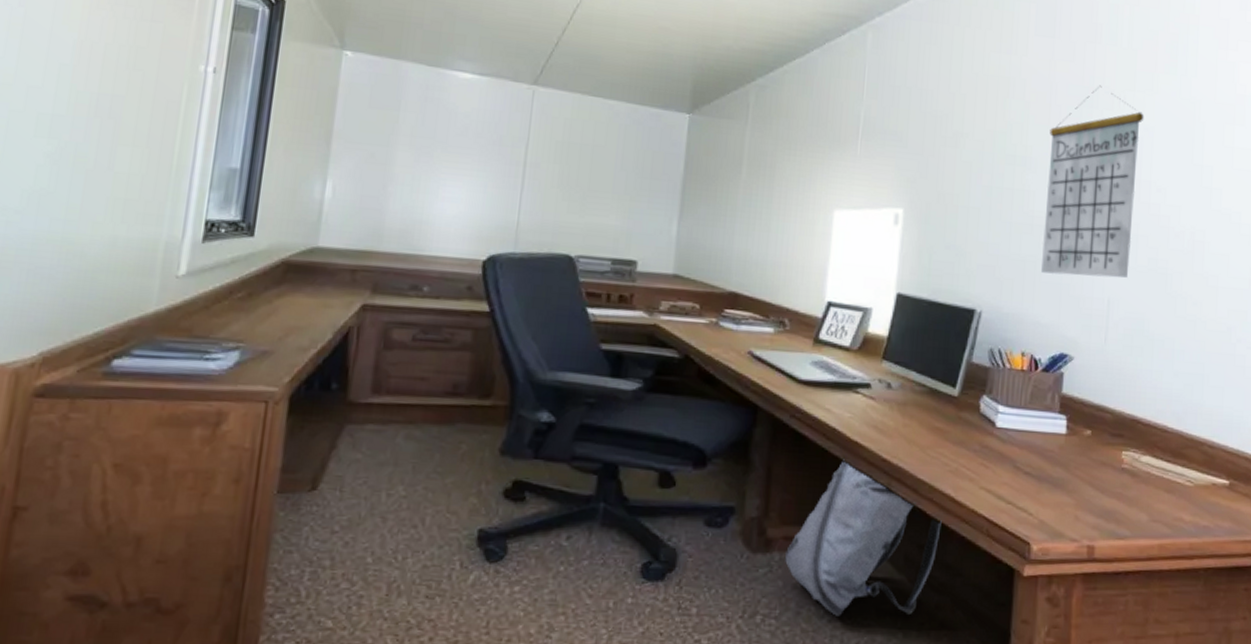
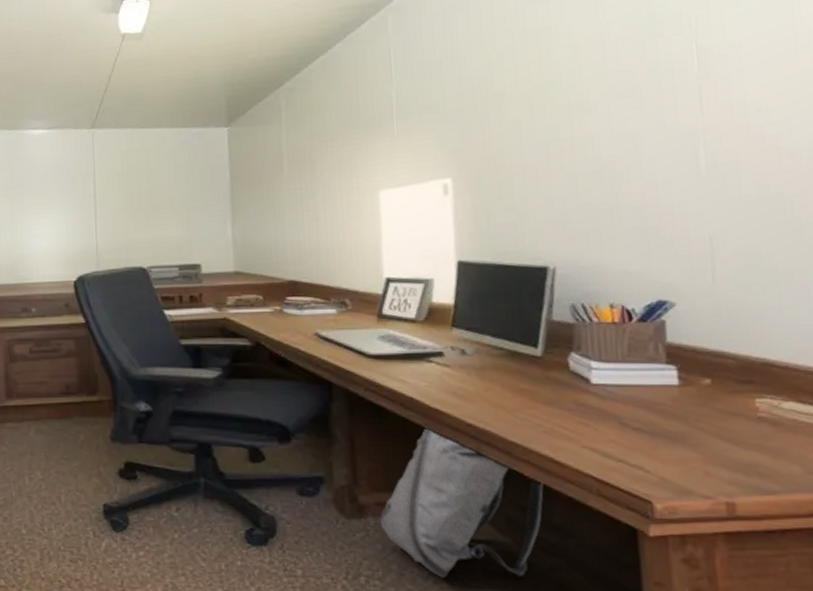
calendar: present [1040,85,1144,278] -> none [607,11,732,219]

